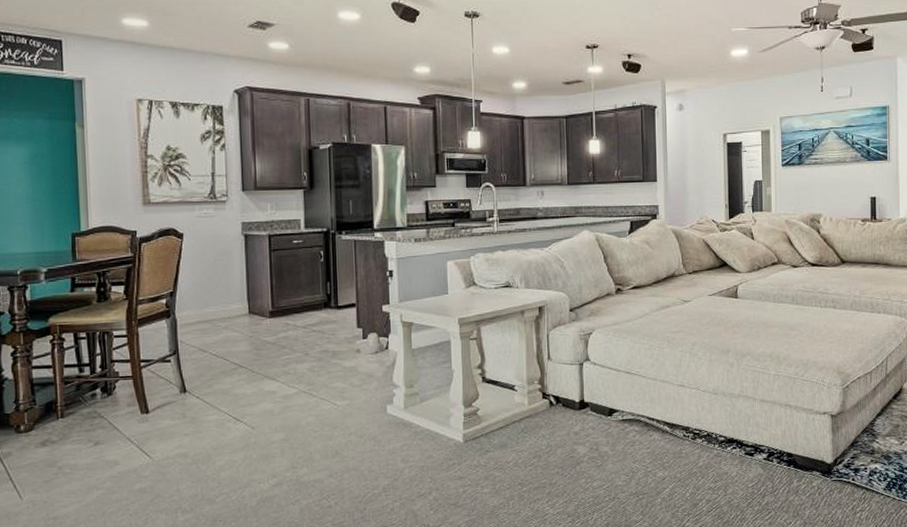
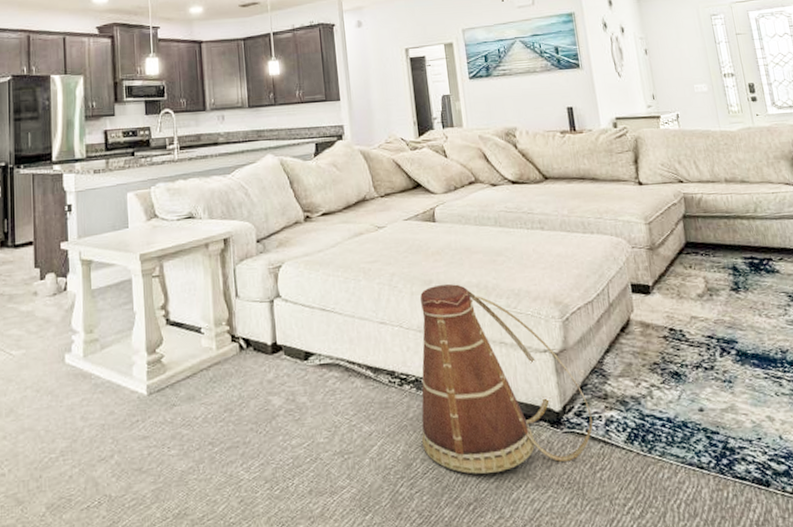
basket: none [709,354,859,513] -> present [420,284,593,475]

